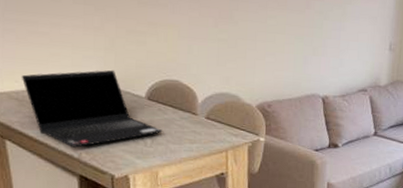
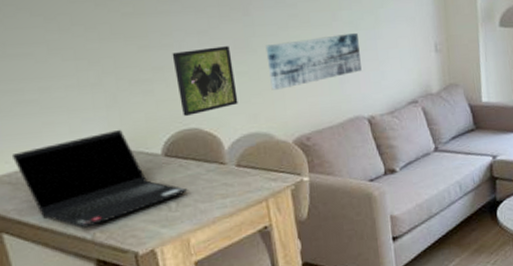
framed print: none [165,12,216,69] -> present [172,46,238,116]
wall art: none [245,19,326,60] -> present [265,32,362,90]

